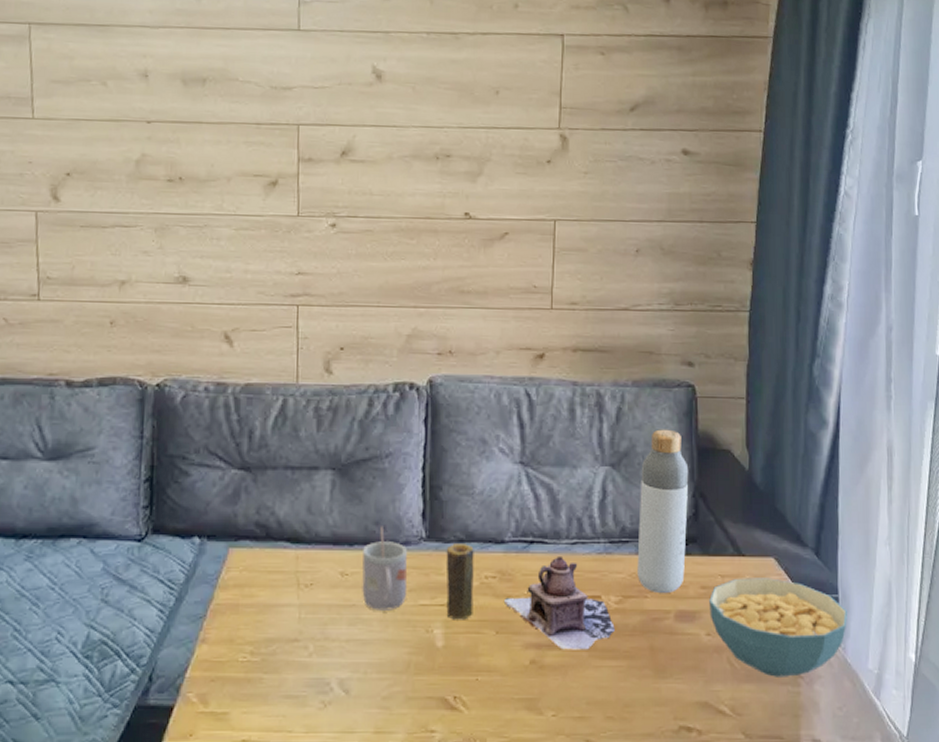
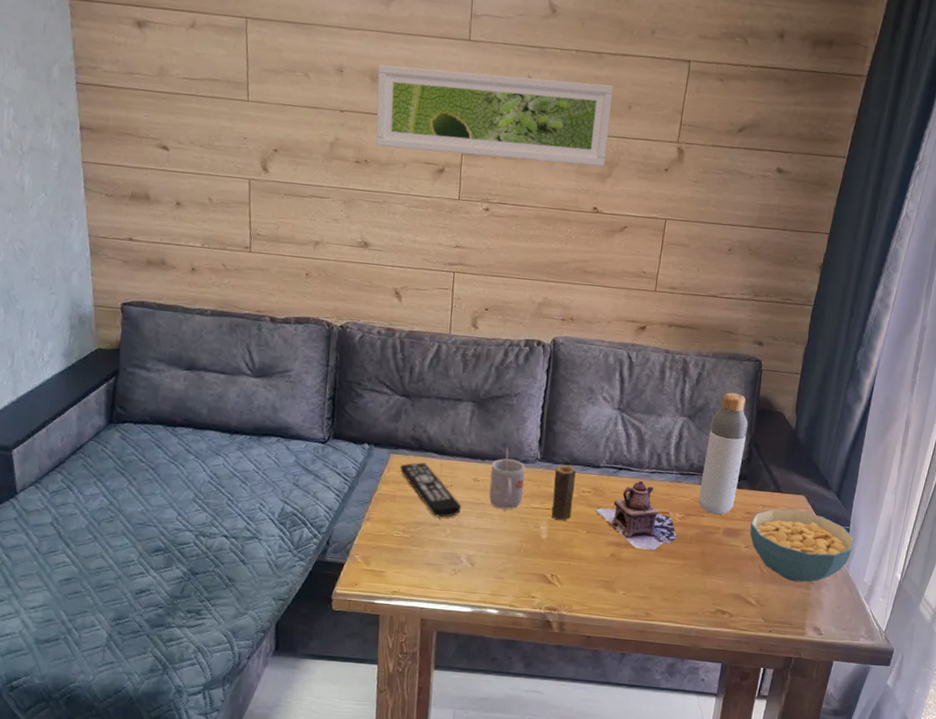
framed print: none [190,64,476,164] -> present [375,64,614,167]
remote control: none [241,555,328,630] -> present [399,461,462,518]

